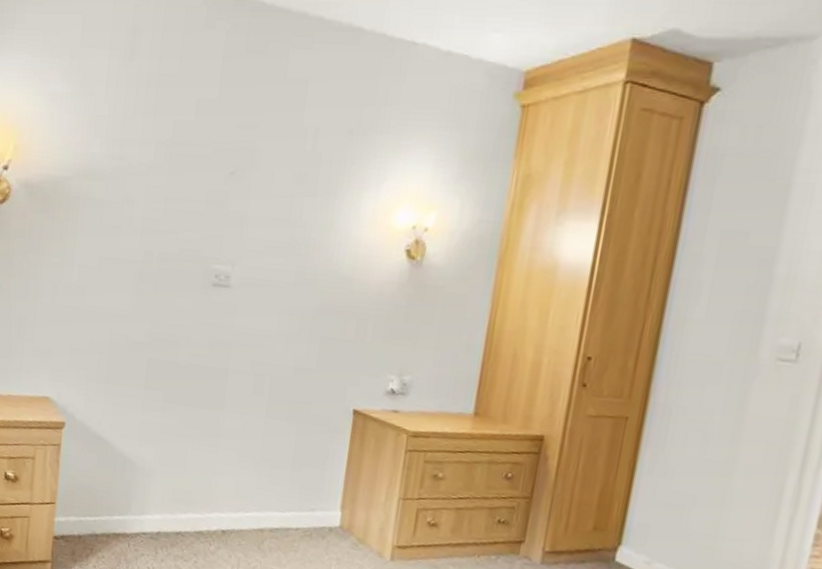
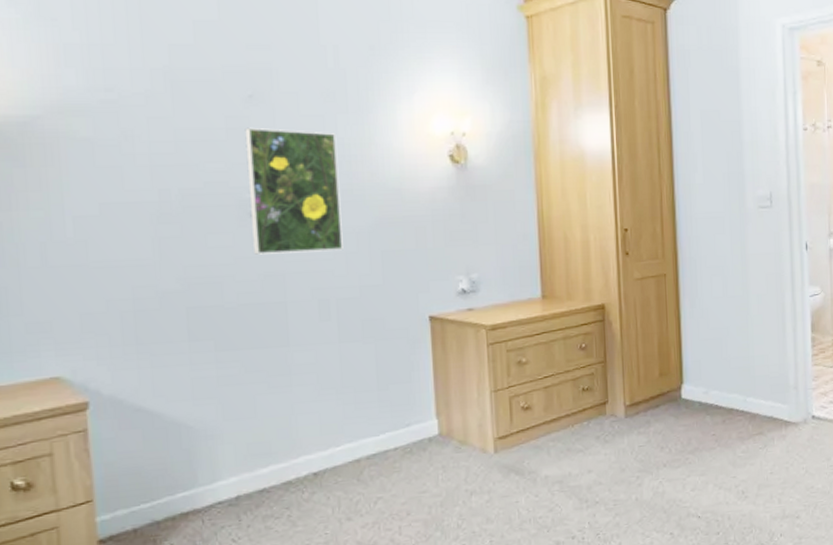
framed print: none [209,202,300,331] -> present [245,127,343,255]

